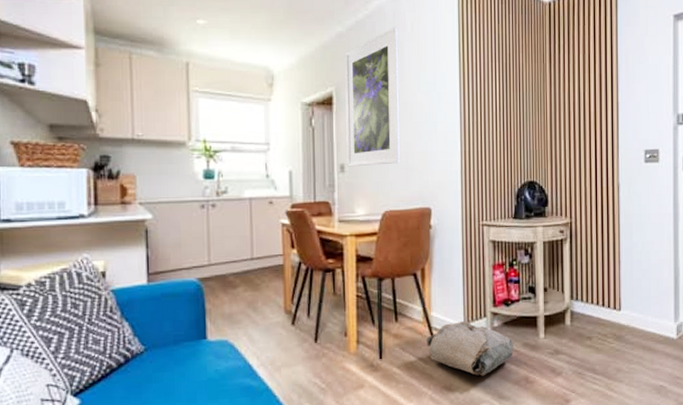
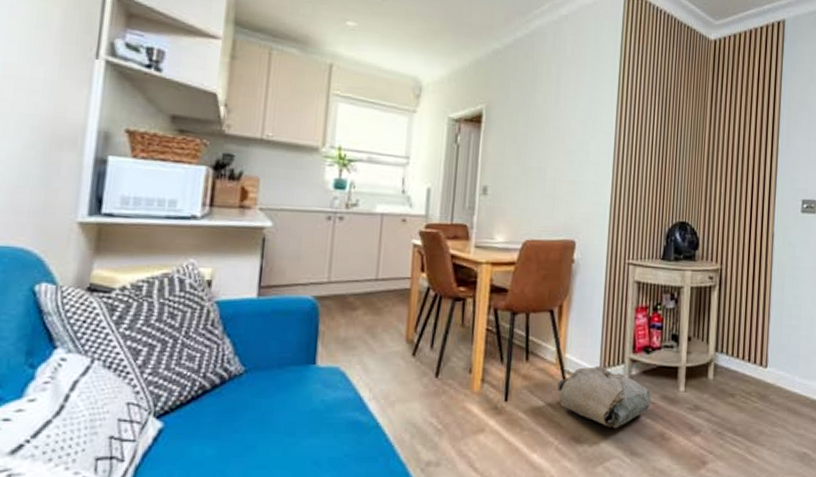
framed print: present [345,27,401,167] -> none [490,49,558,191]

